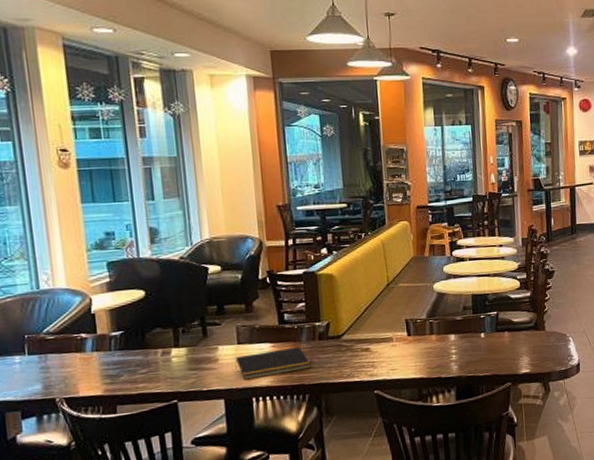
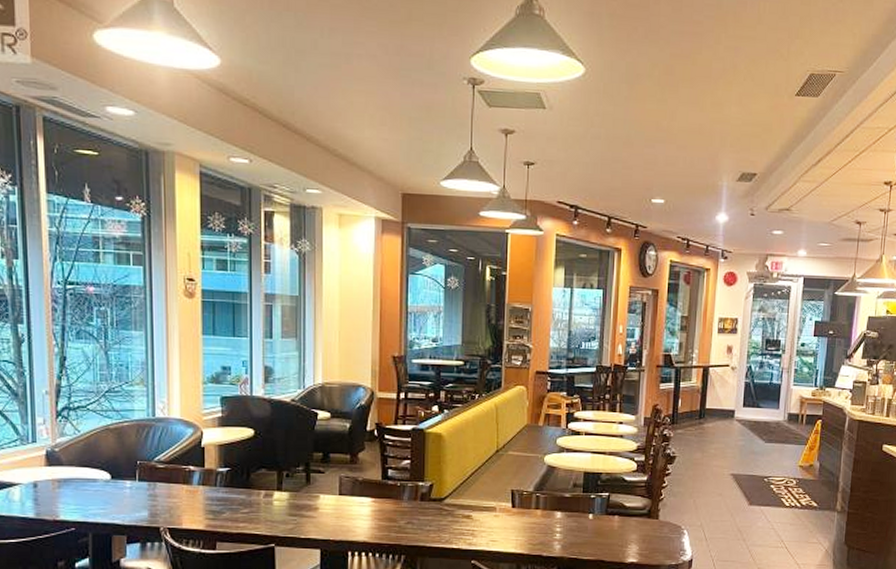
notepad: present [235,347,311,380] -> none [334,505,410,533]

